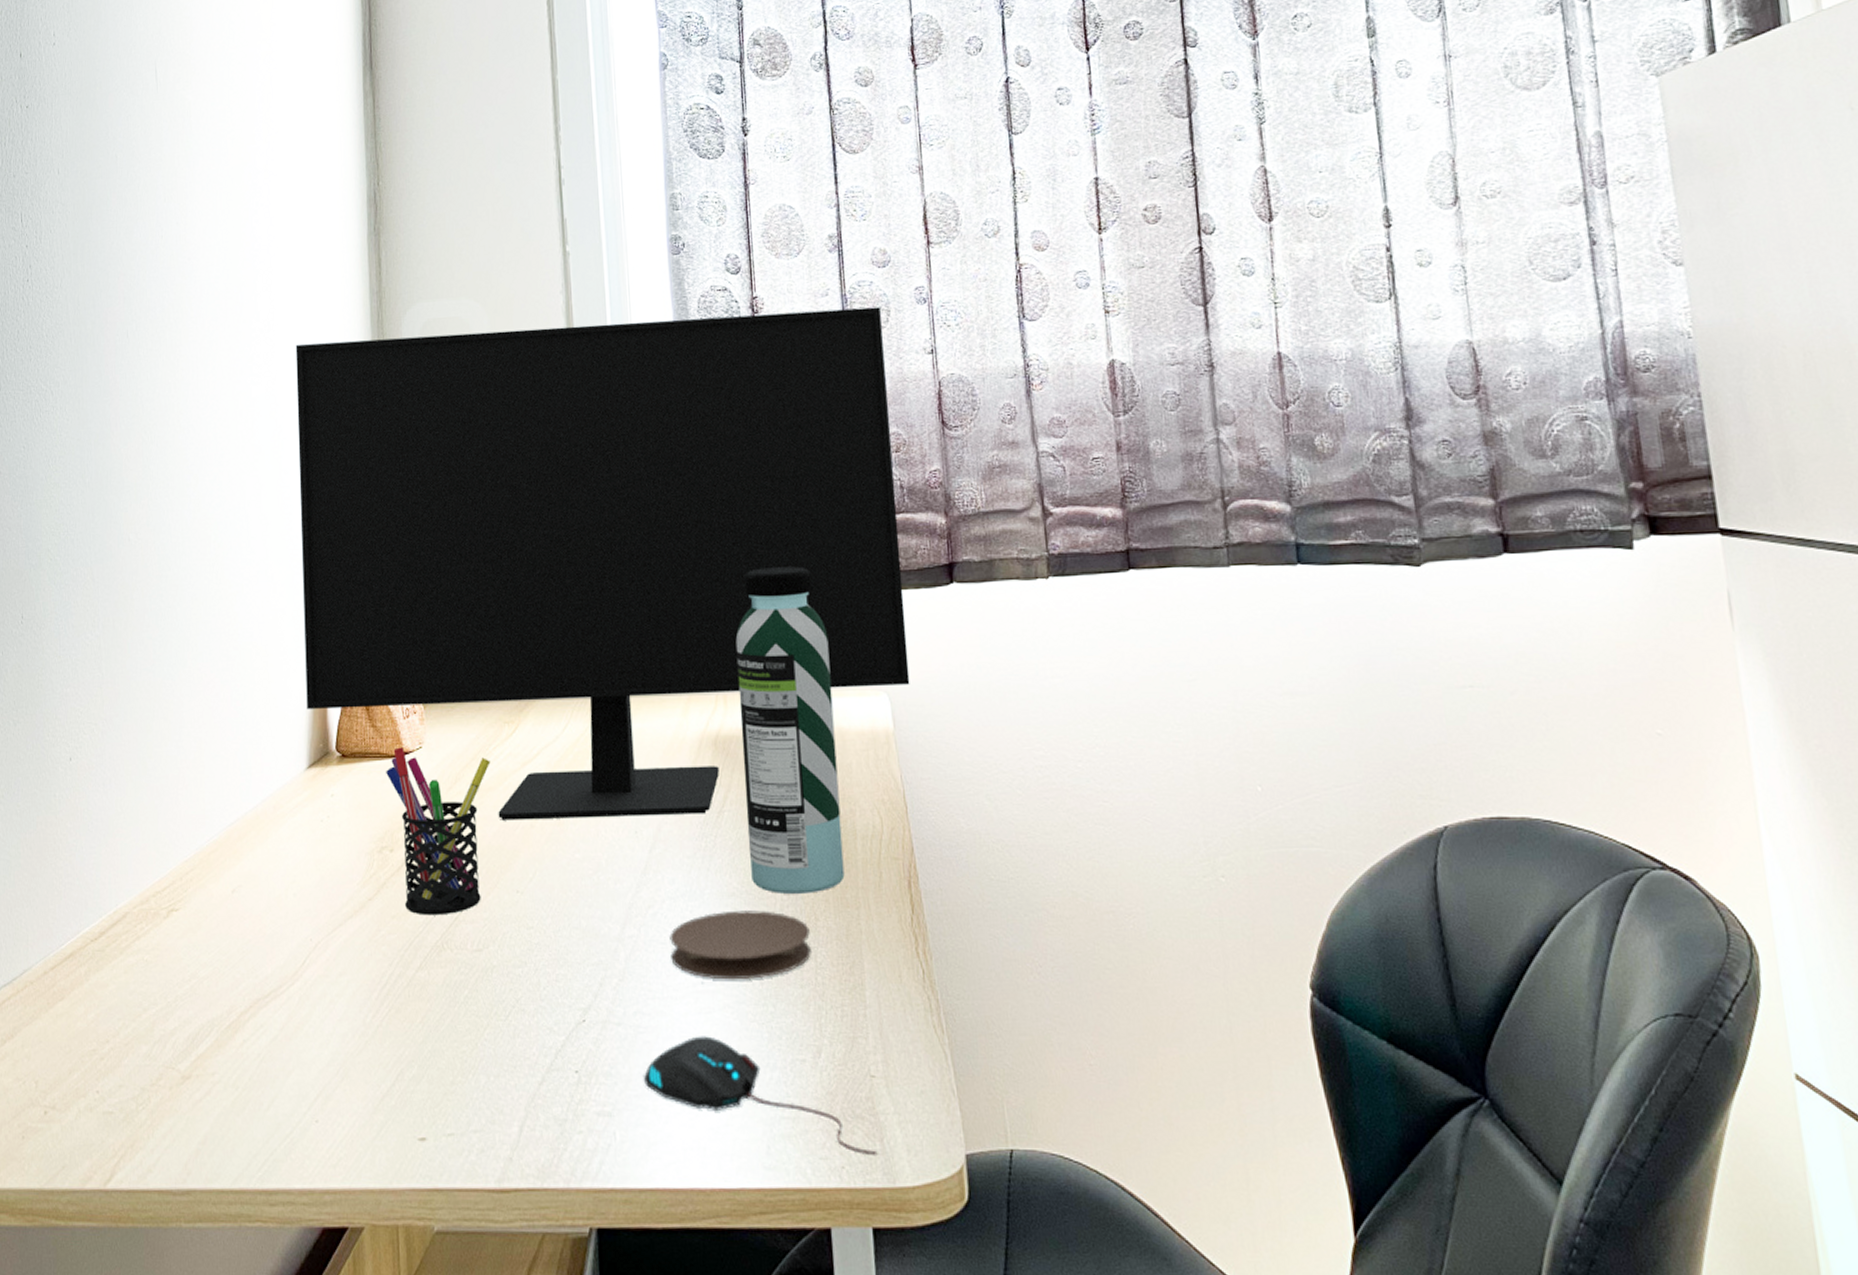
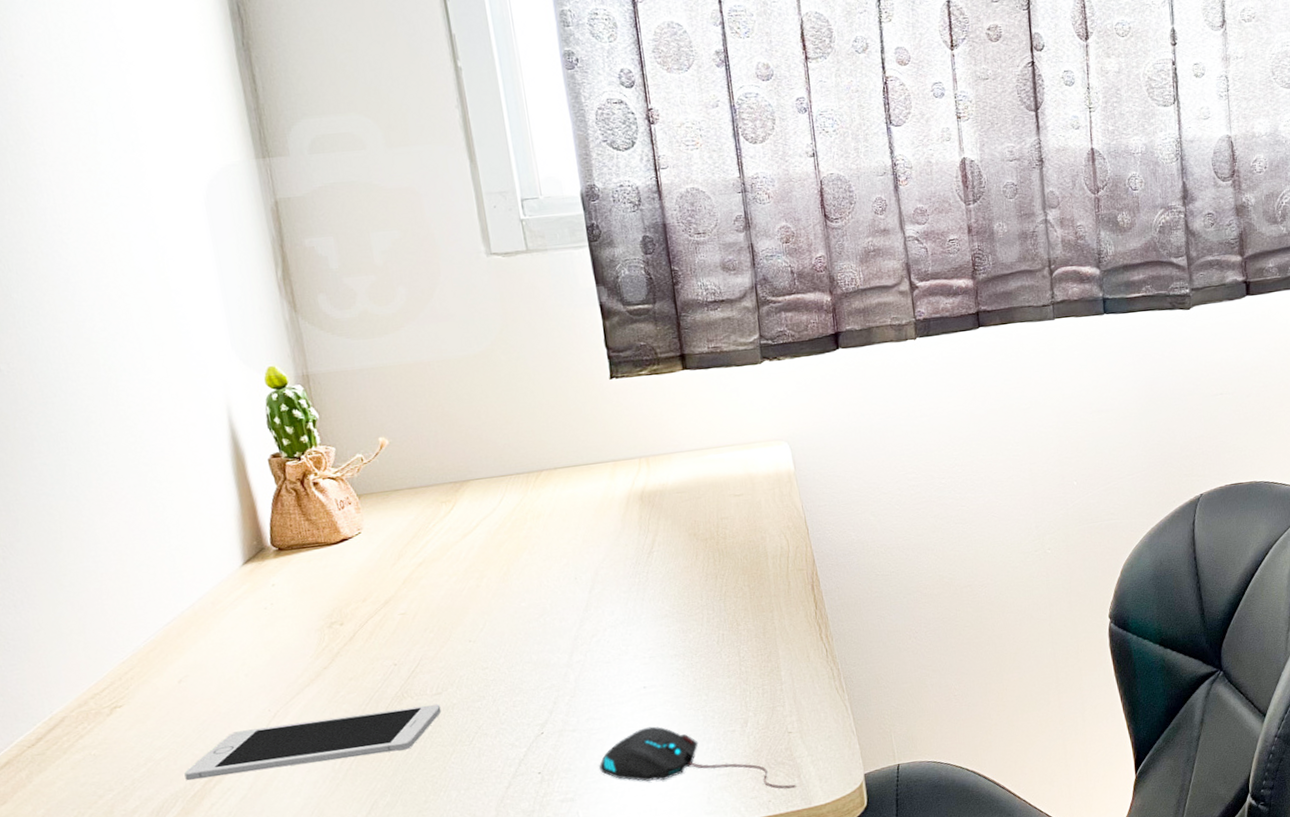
cell phone: none [223,959,480,1013] -> present [184,703,442,781]
monitor: present [295,307,910,820] -> none [168,116,806,585]
pen holder: present [386,747,491,916] -> none [327,534,436,674]
coaster: present [670,910,811,980] -> none [613,624,735,683]
water bottle: present [735,566,845,894] -> none [653,345,760,610]

